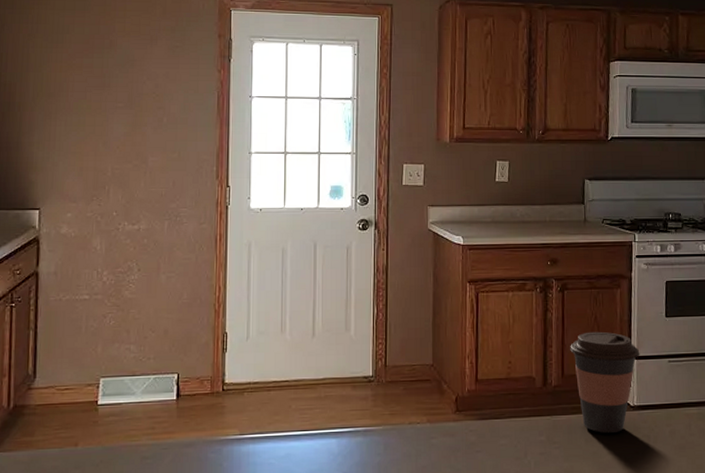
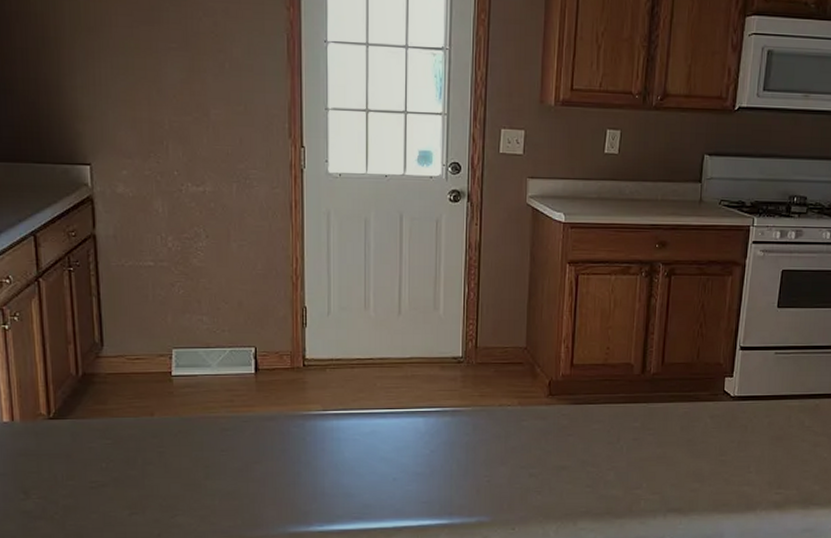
coffee cup: present [570,331,640,434] -> none [673,320,746,423]

